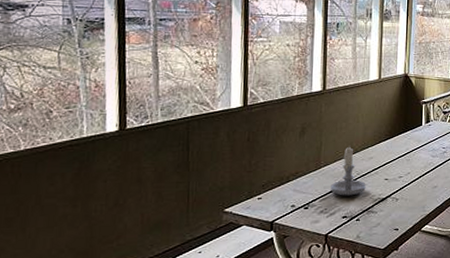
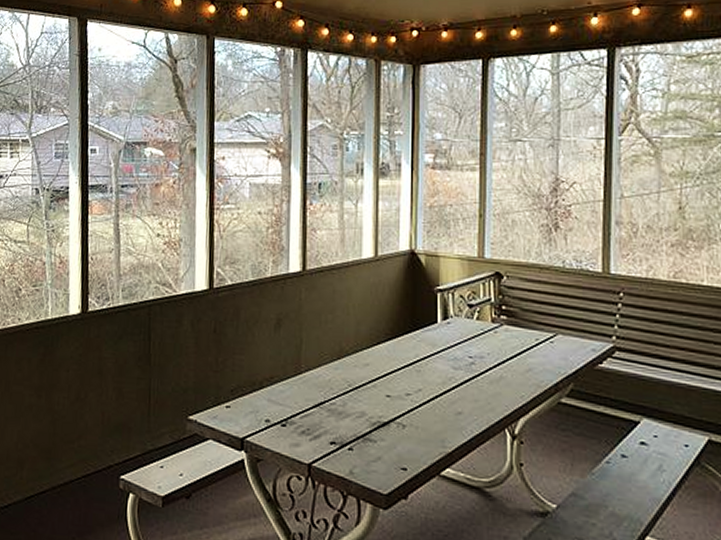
candle: present [331,145,366,196] -> none [314,345,361,415]

